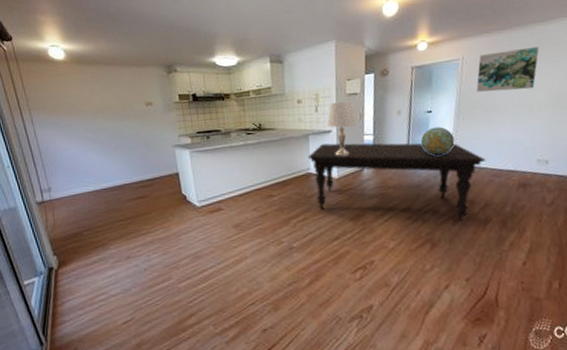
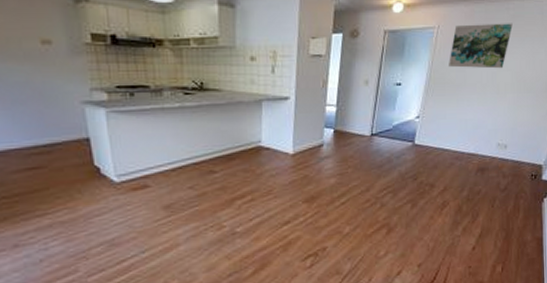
dining table: present [307,143,486,222] -> none [259,112,450,206]
lamp: present [327,101,356,156] -> none [285,64,318,128]
decorative globe: present [420,126,455,156] -> none [386,102,421,134]

